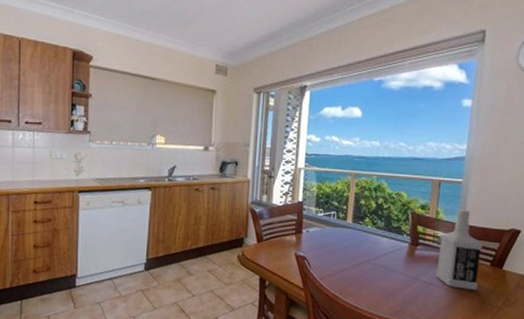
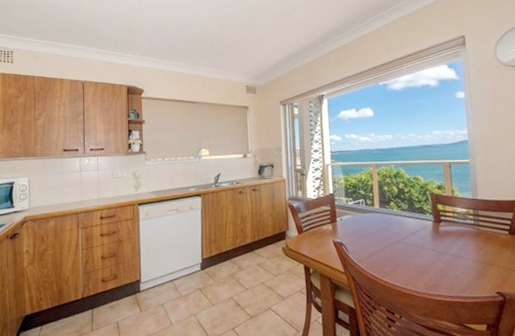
vodka: present [436,209,483,290] -> none [458,186,502,259]

